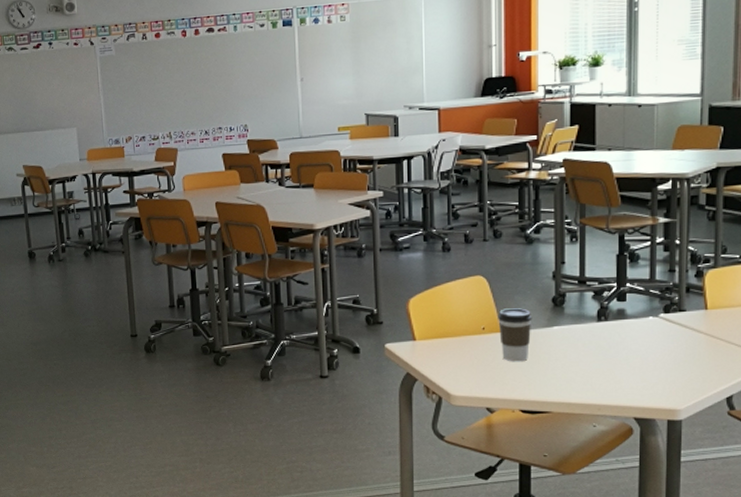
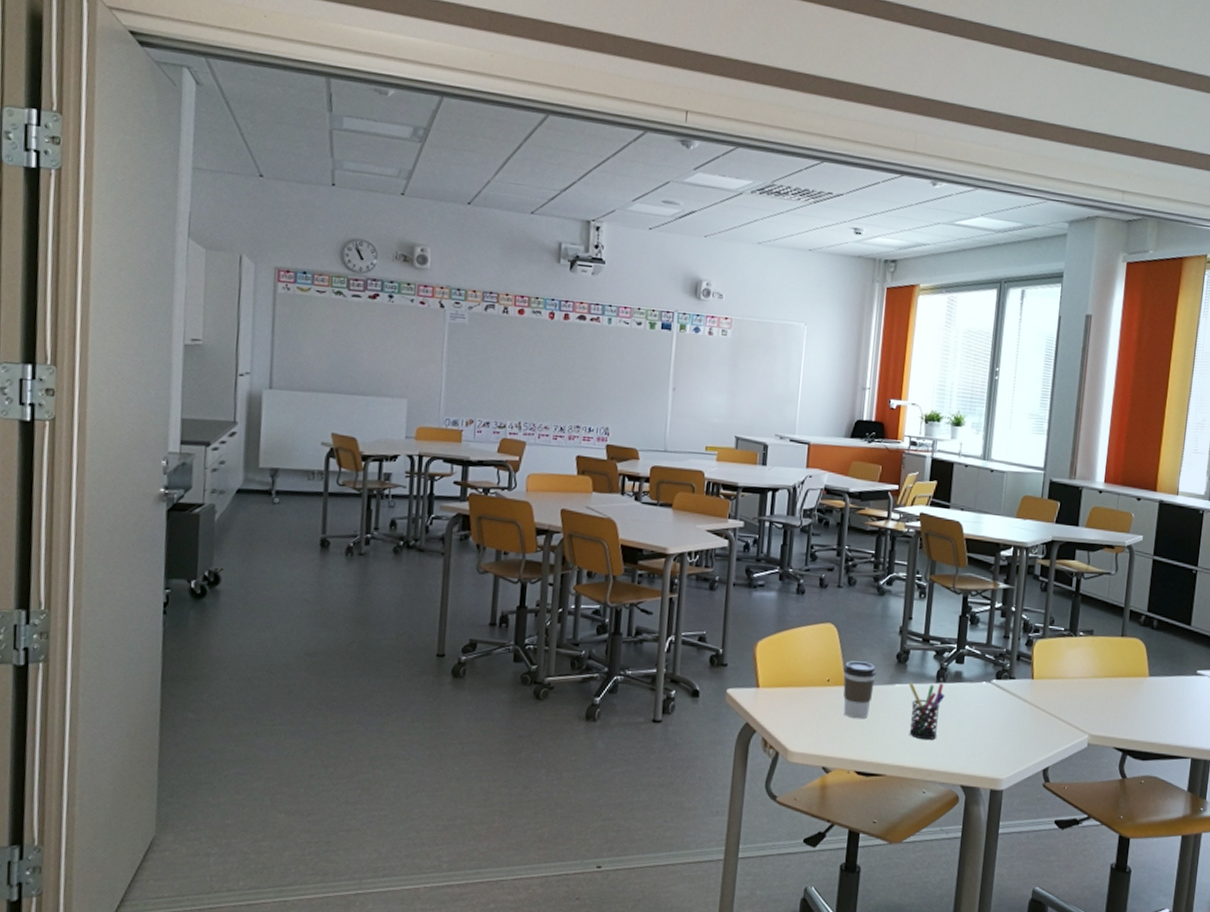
pen holder: none [567,321,609,377] -> present [908,682,945,741]

